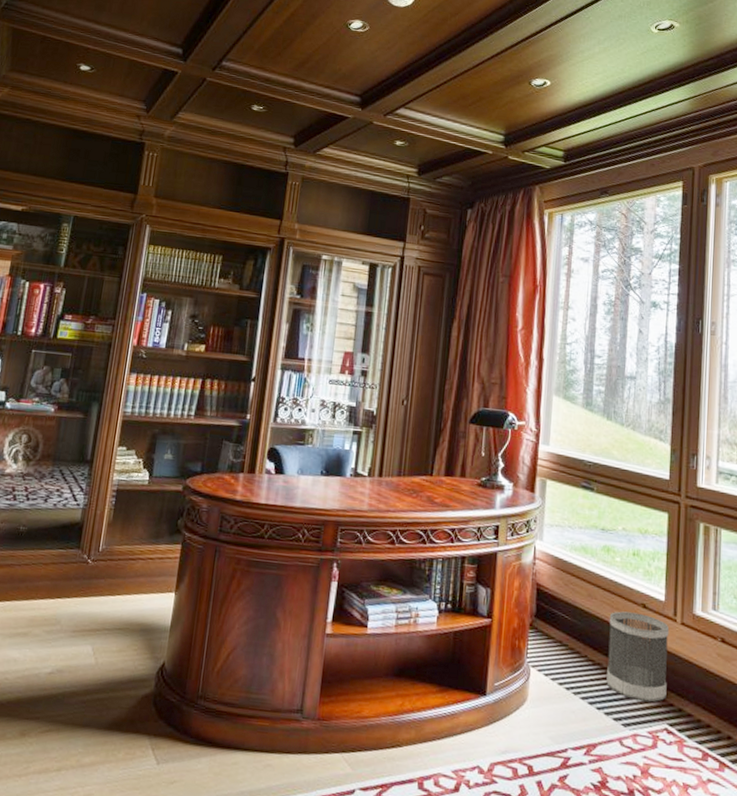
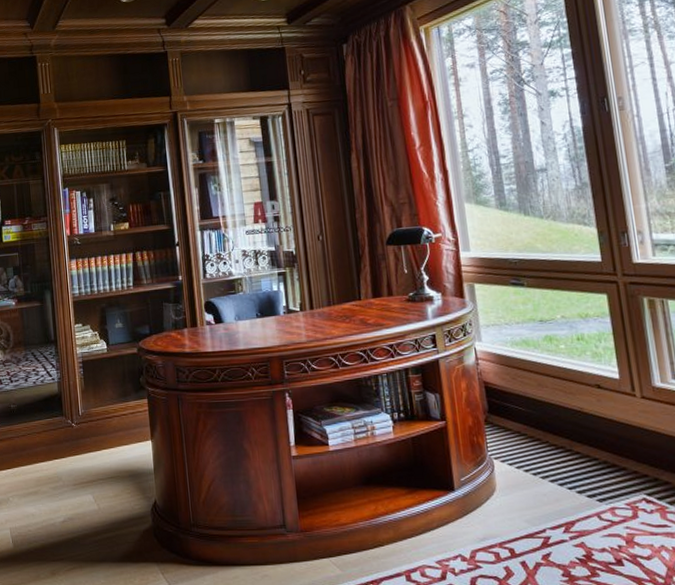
wastebasket: present [606,611,670,703] -> none [564,394,639,476]

